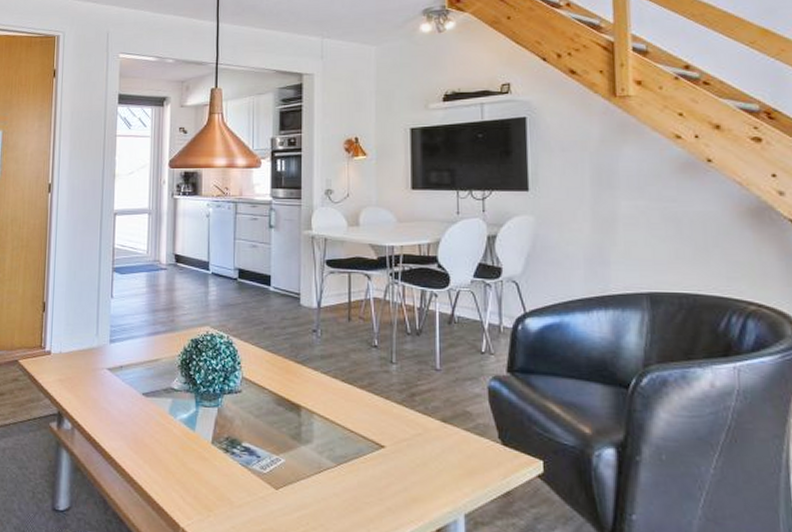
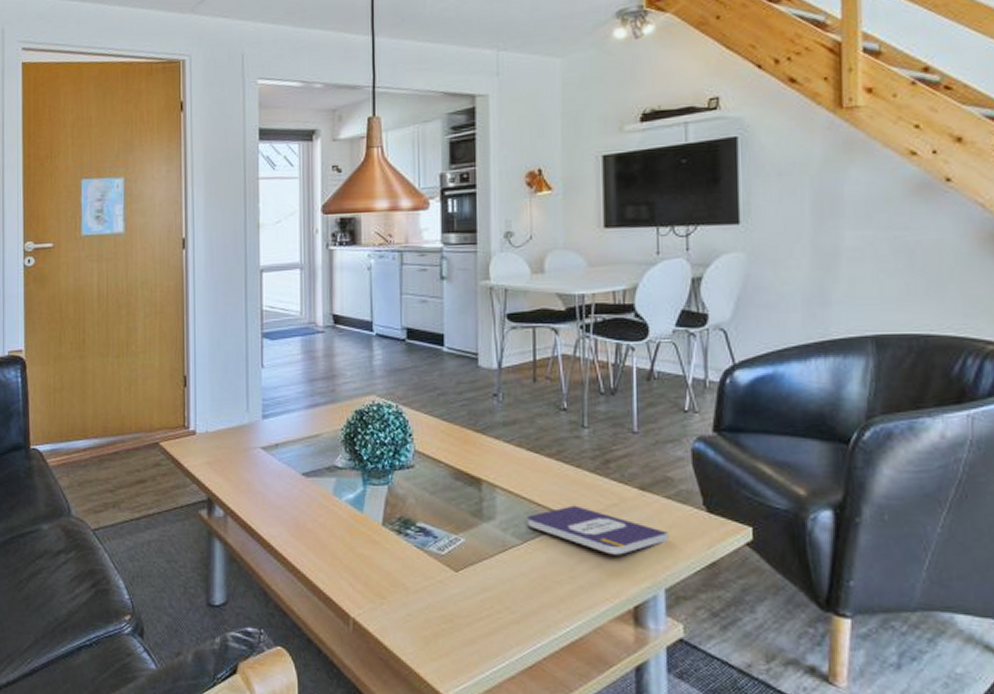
book: none [340,433,468,481] -> present [526,505,669,555]

